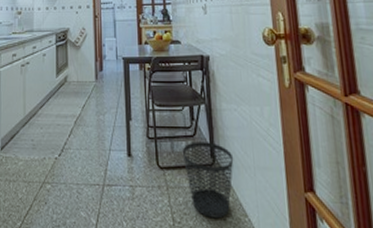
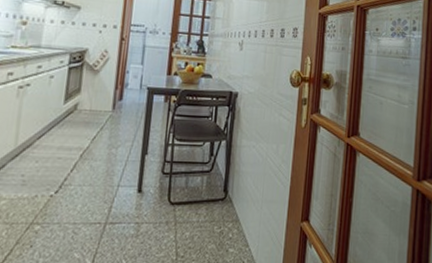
wastebasket: present [182,142,234,219] -> none [196,177,245,250]

